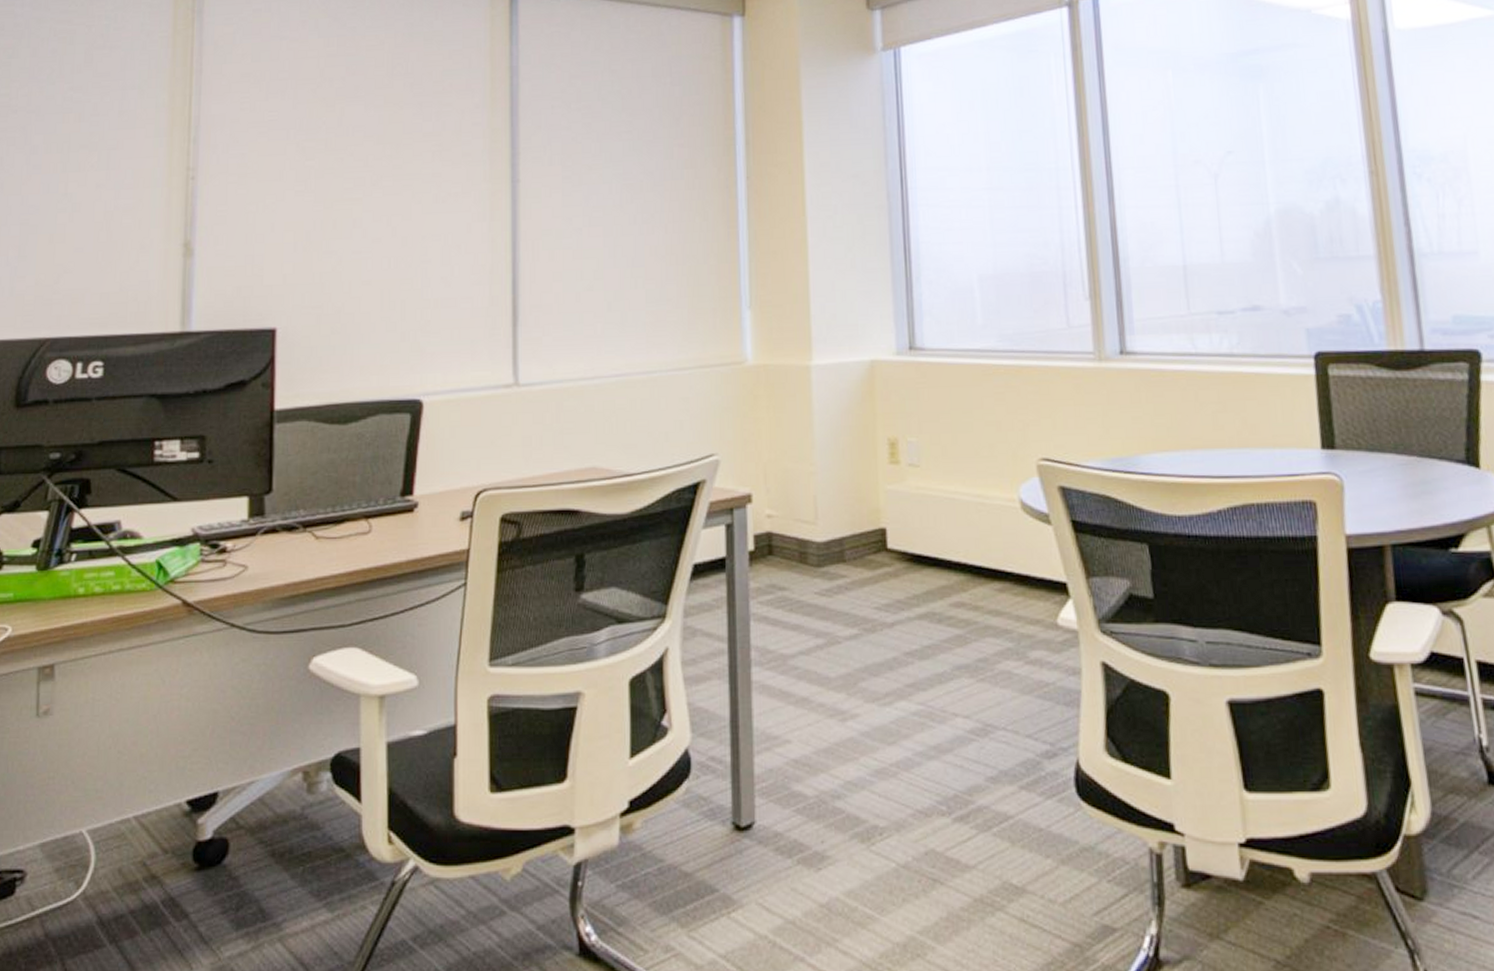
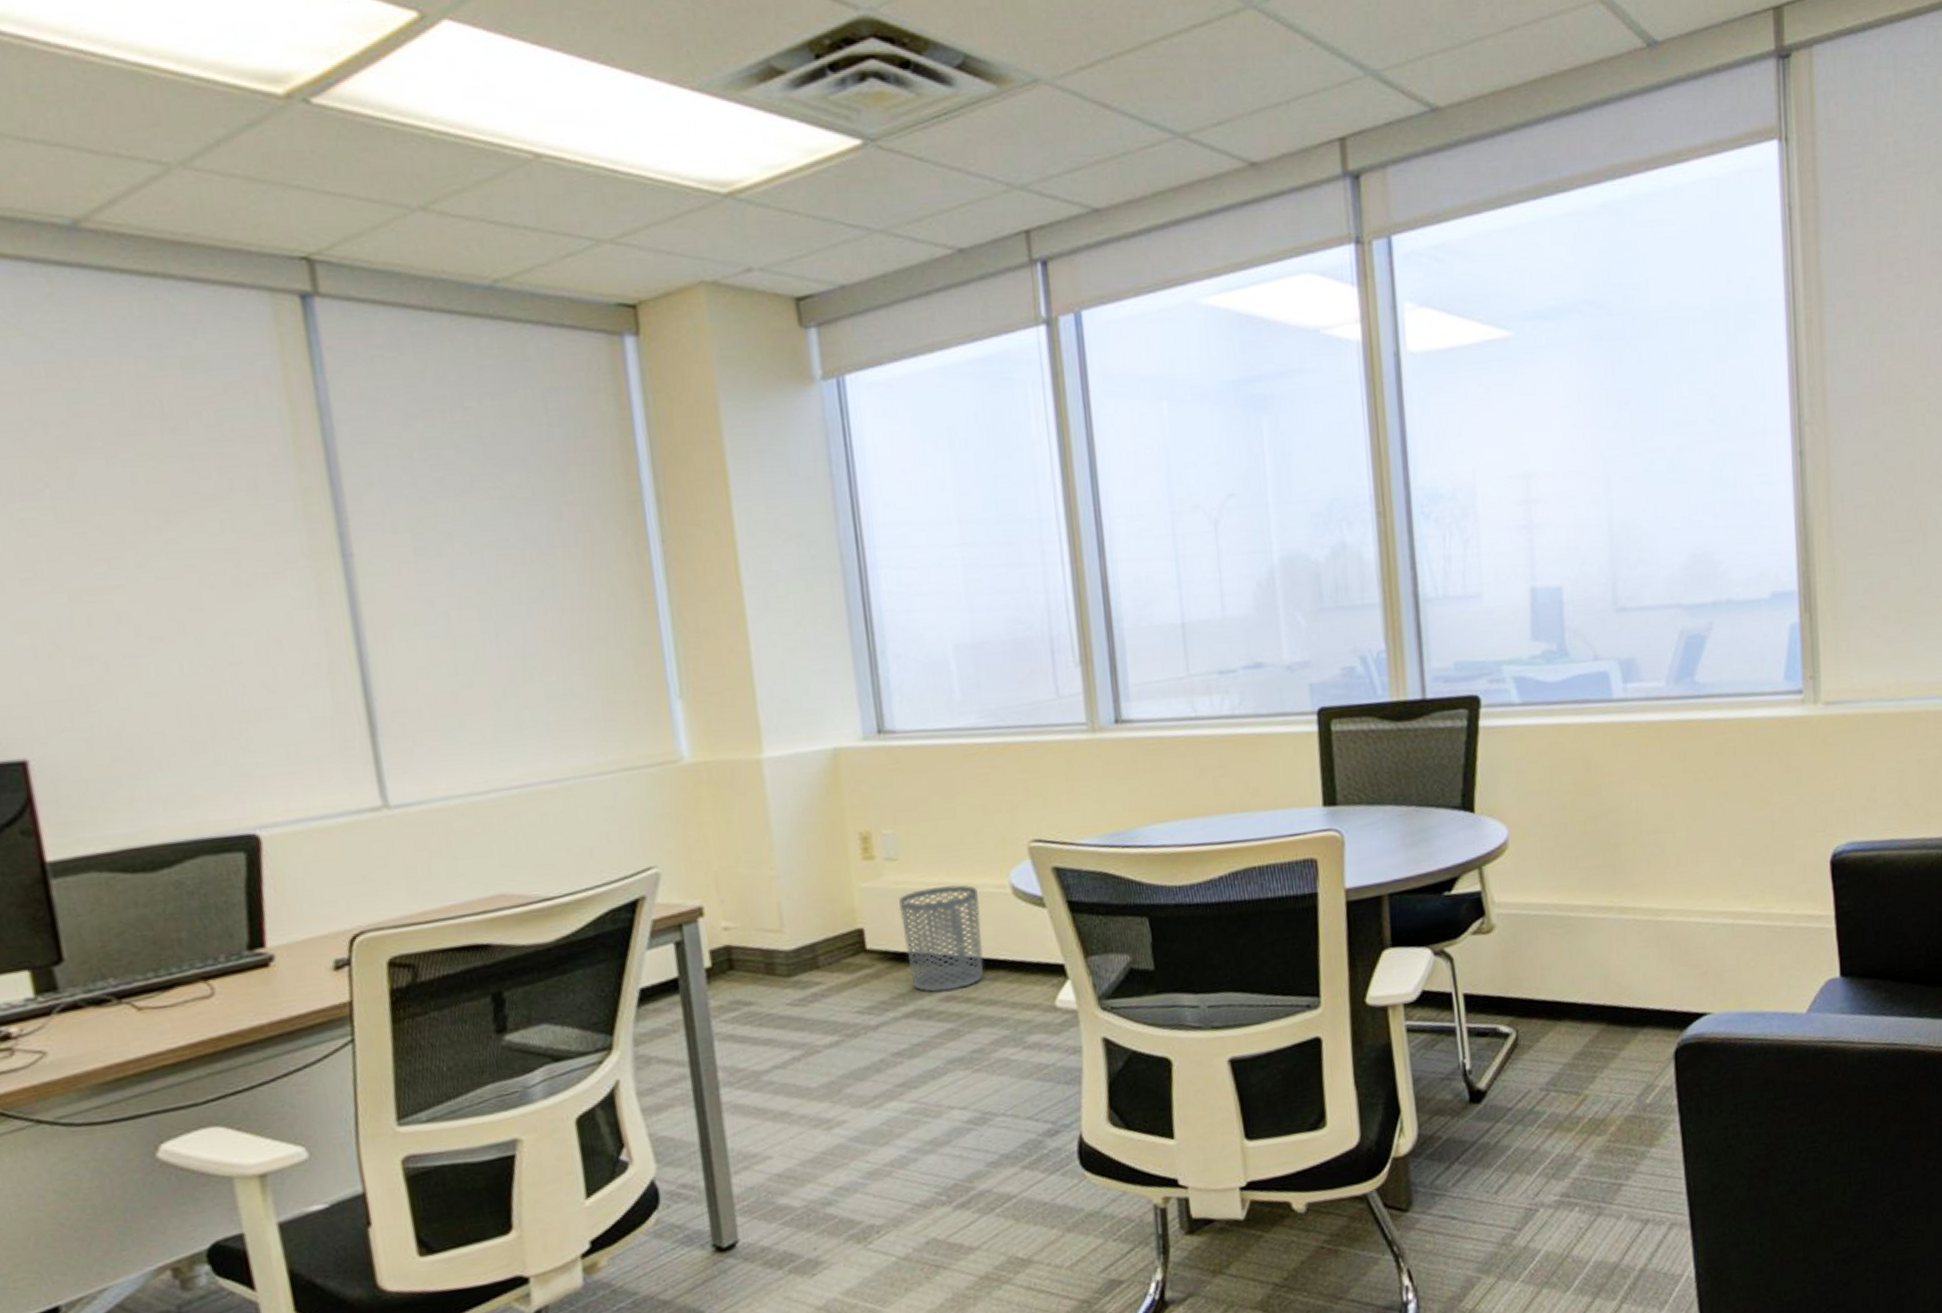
waste bin: none [918,495,992,596] -> present [899,885,984,992]

